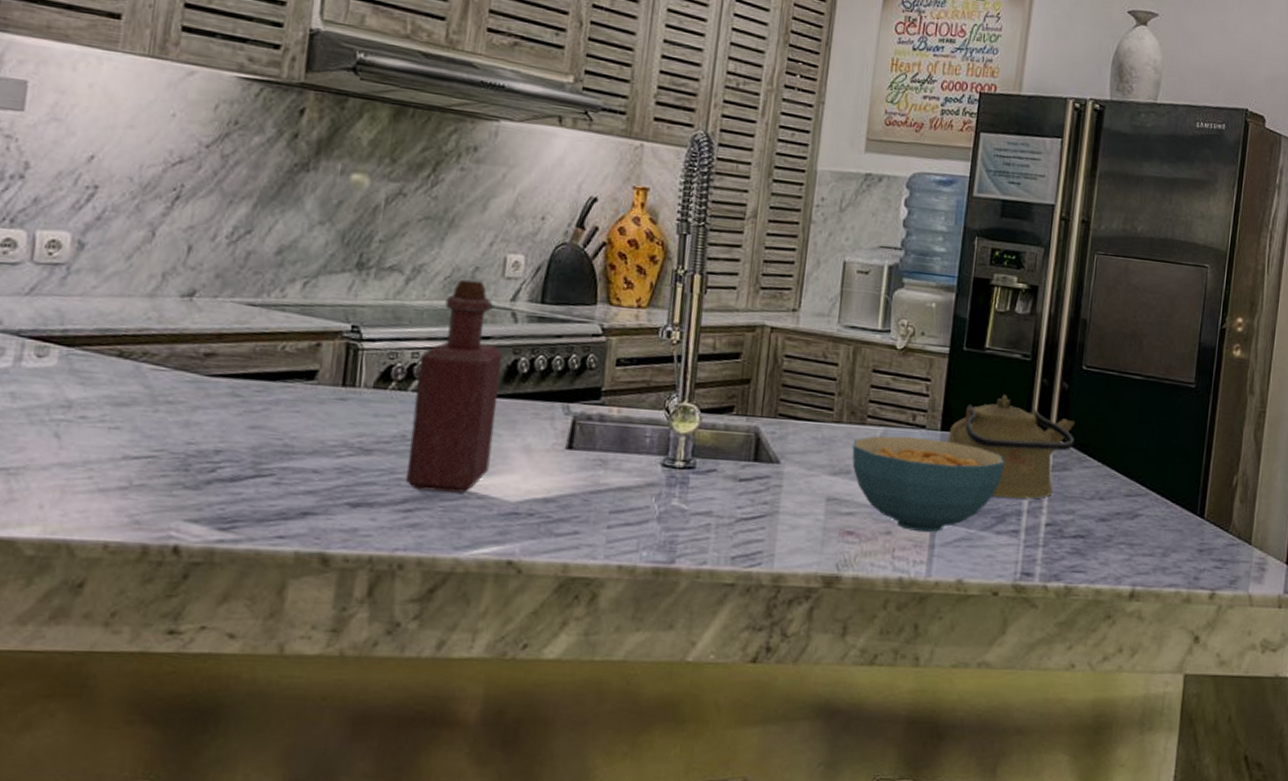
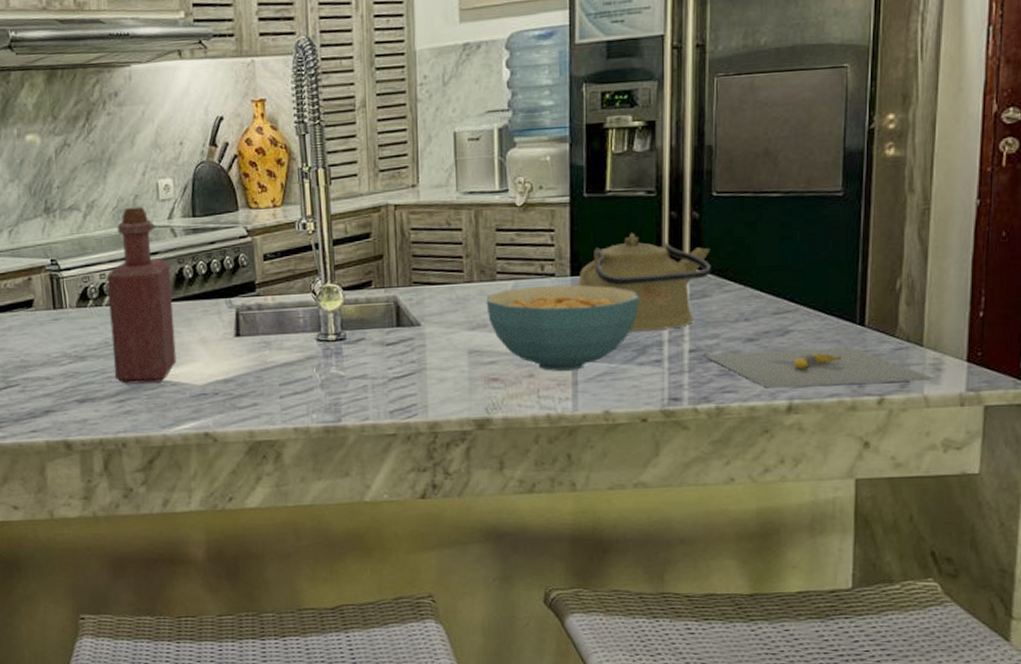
banana: none [1060,530,1258,579] -> present [706,346,934,389]

